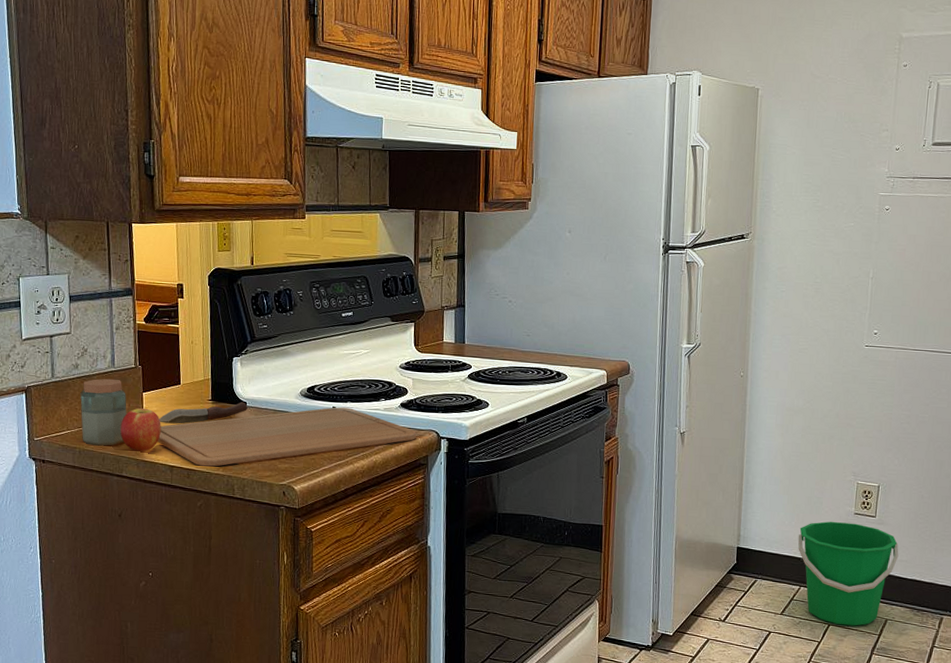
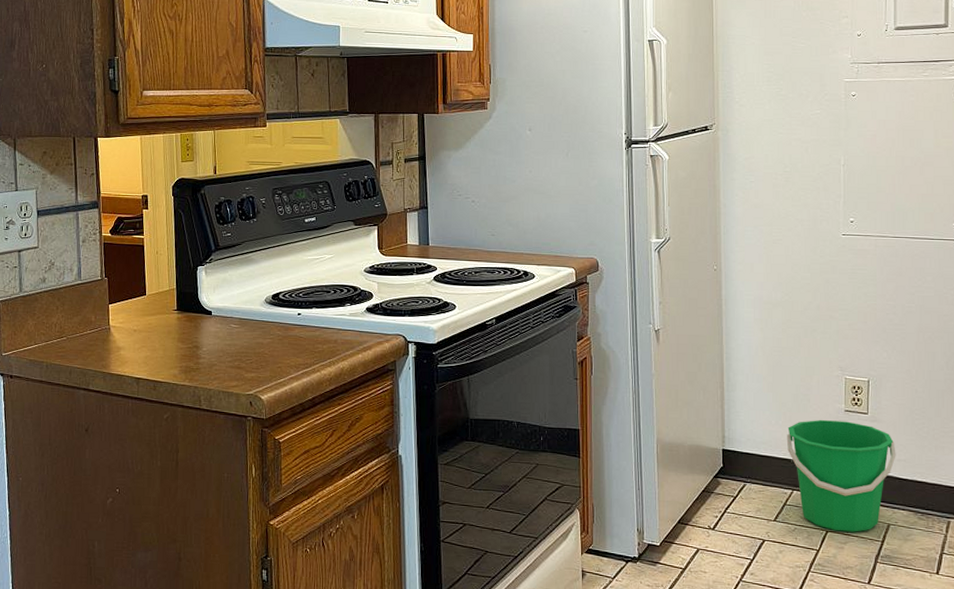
peanut butter: present [80,378,127,447] -> none [47,291,93,360]
fruit: present [120,408,161,452] -> none [87,320,127,364]
chopping board: present [157,407,417,467] -> none [123,313,384,378]
knife: present [159,401,248,424] -> none [125,311,213,335]

